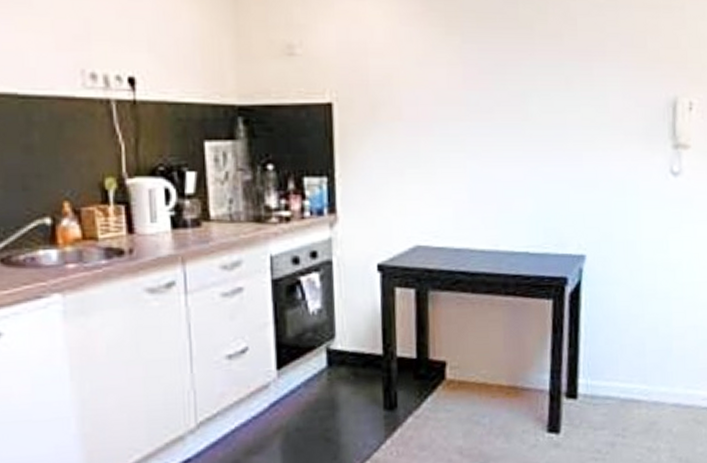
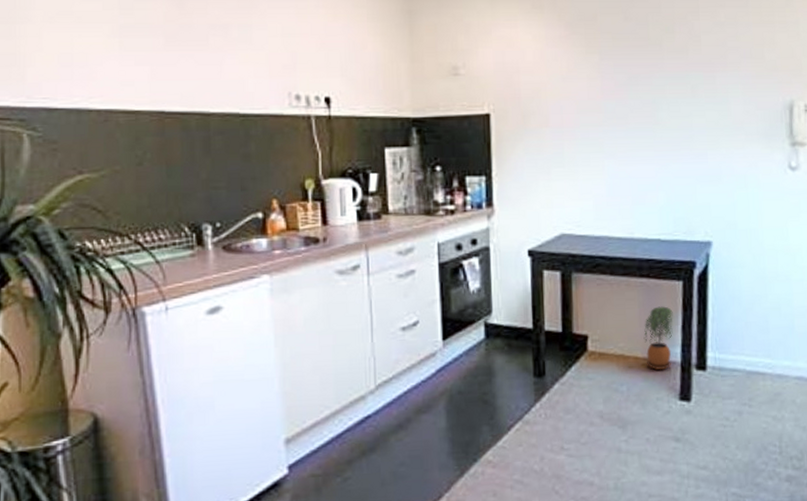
potted plant: none [508,328,542,399] -> present [643,306,673,370]

